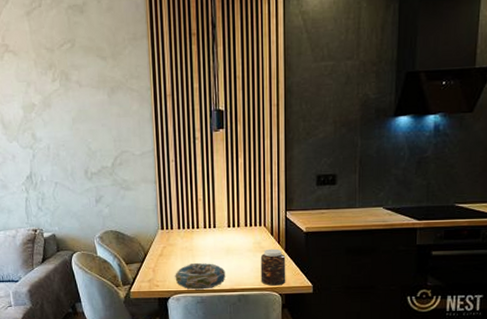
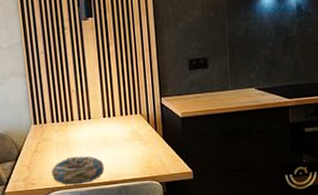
jar: present [260,248,286,286] -> none [138,136,166,175]

